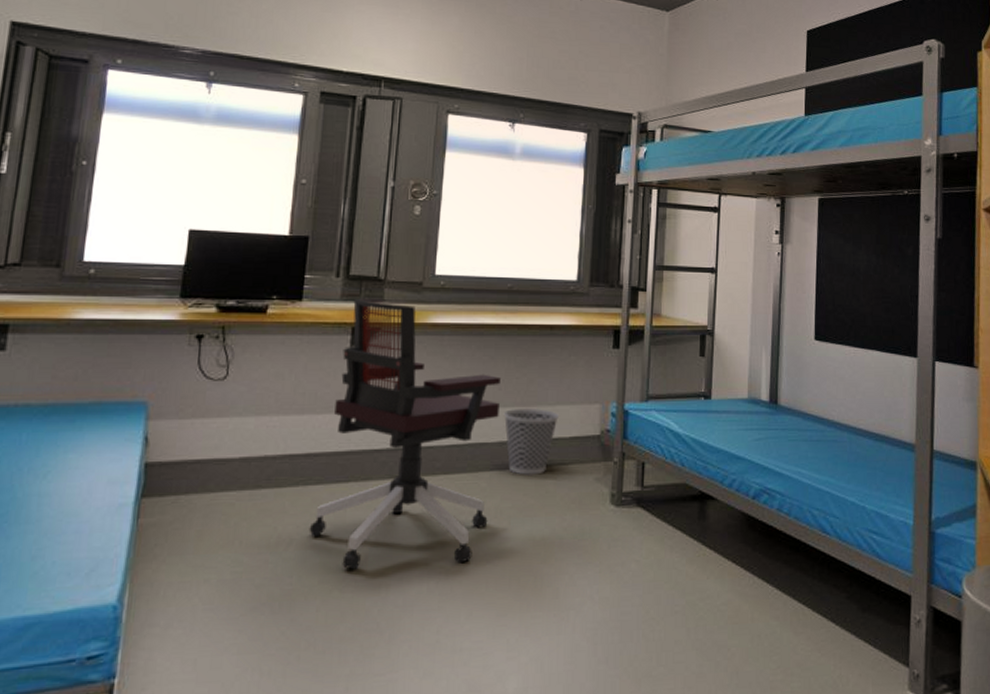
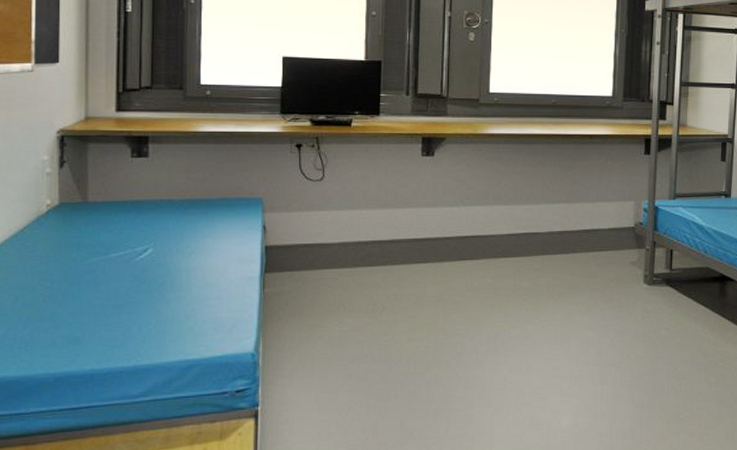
office chair: present [309,299,502,570] -> none [397,114,549,331]
wastebasket: present [503,409,559,475] -> none [551,205,599,259]

